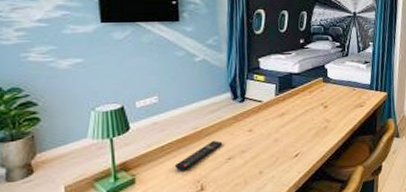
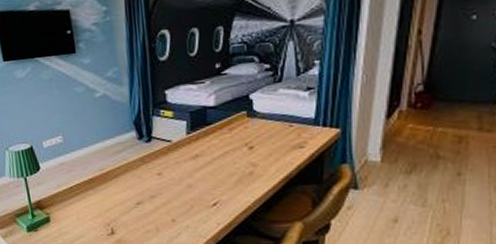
remote control: present [174,141,223,171] -> none [84,184,131,213]

